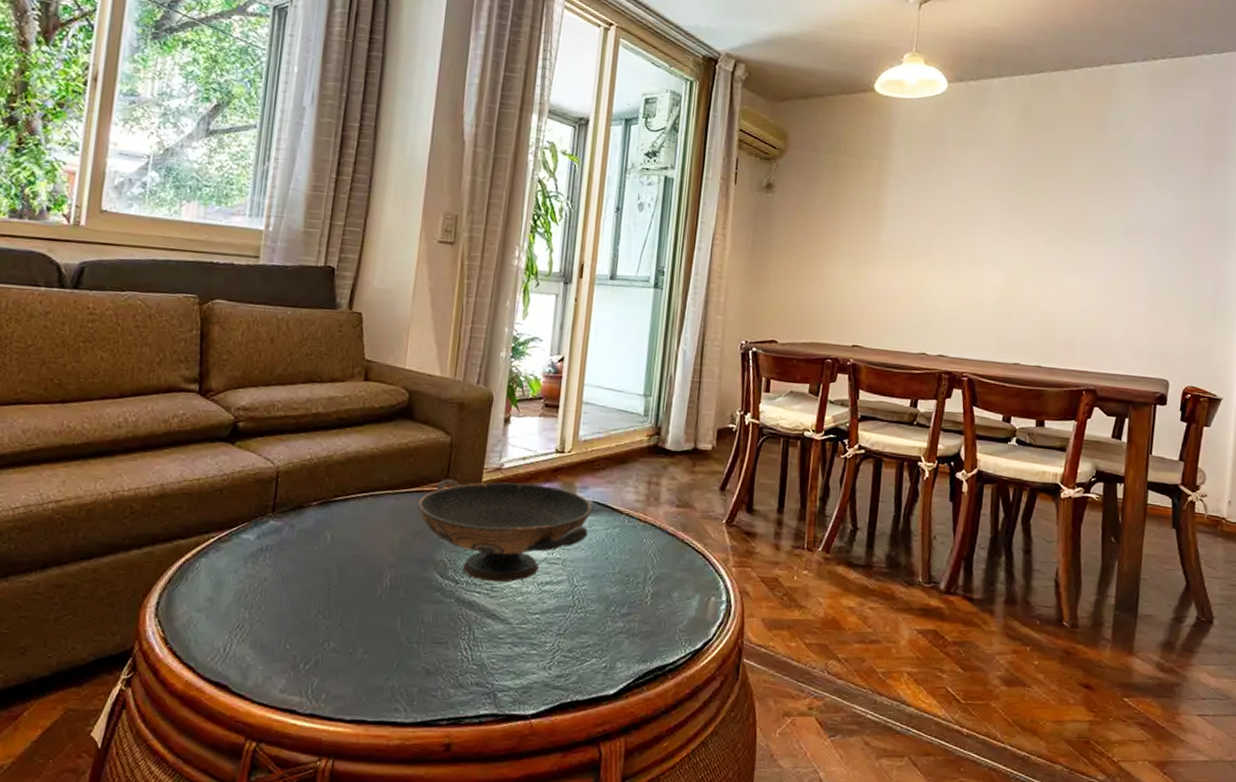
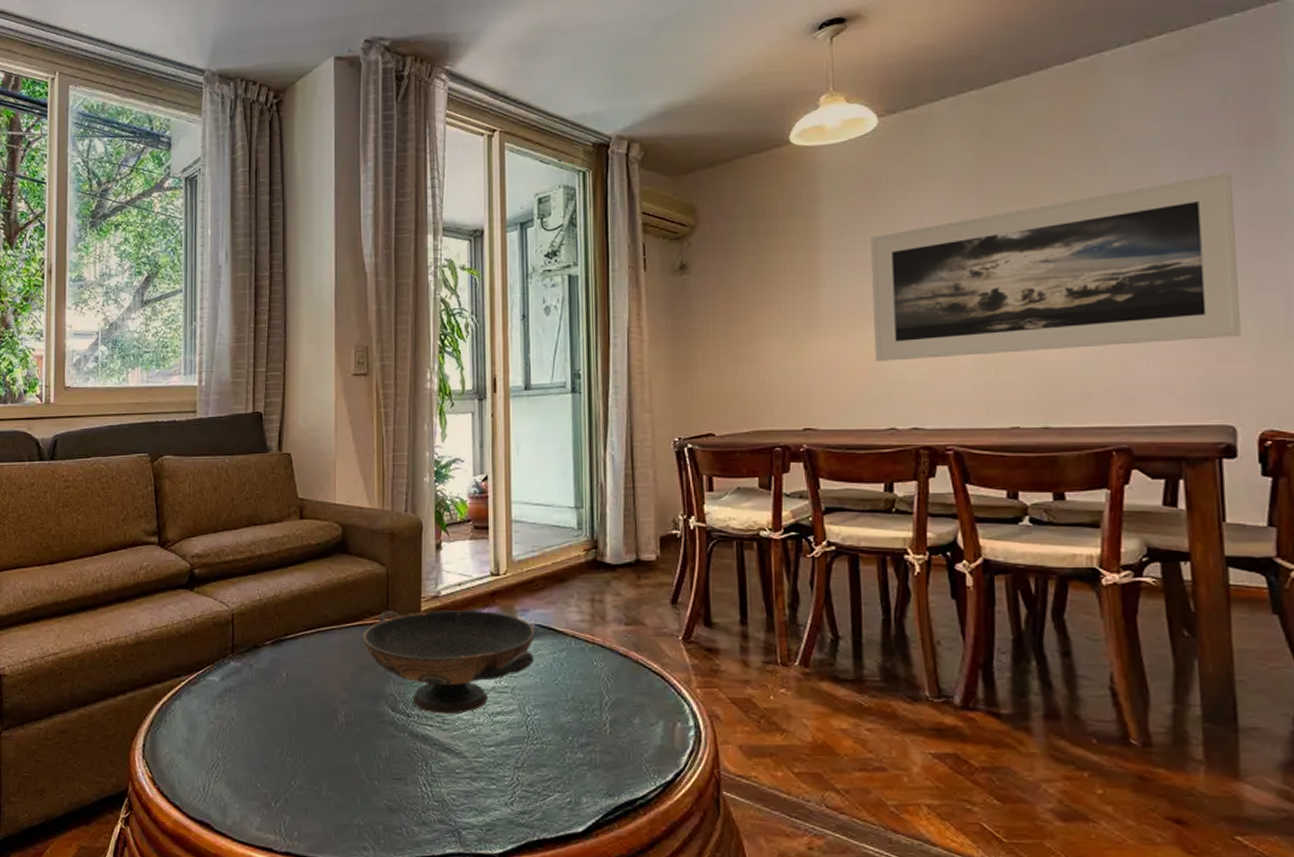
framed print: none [918,179,1195,311] -> present [870,172,1241,361]

